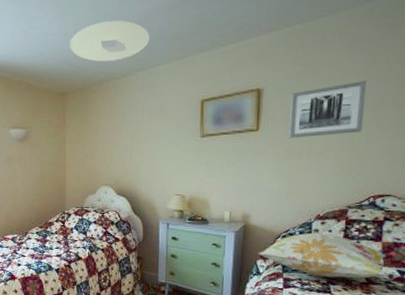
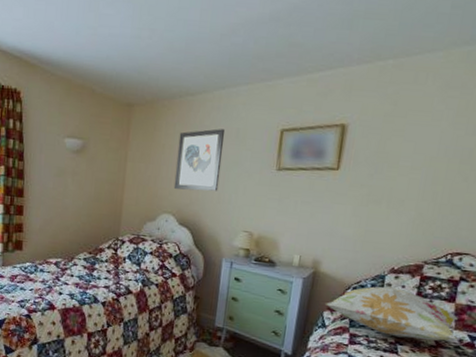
ceiling light: present [70,20,150,62] -> none [142,29,233,75]
wall art: none [109,106,151,163] -> present [173,129,225,191]
wall art: present [289,81,367,139] -> none [370,128,456,184]

